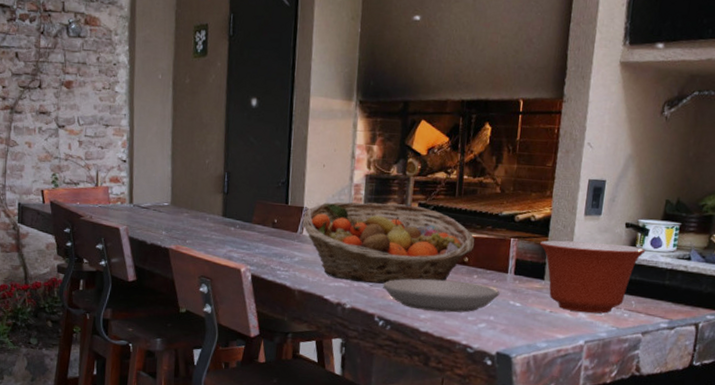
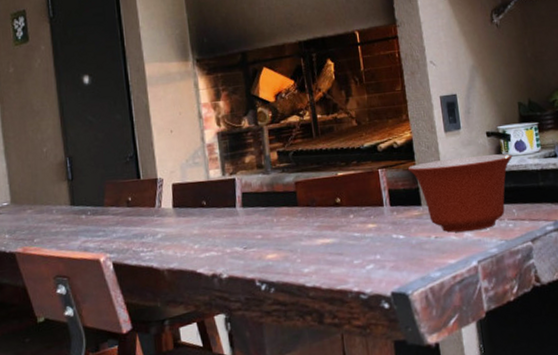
fruit basket: present [303,201,475,284] -> none [159,154,344,249]
plate: present [383,278,500,313] -> none [257,223,381,264]

